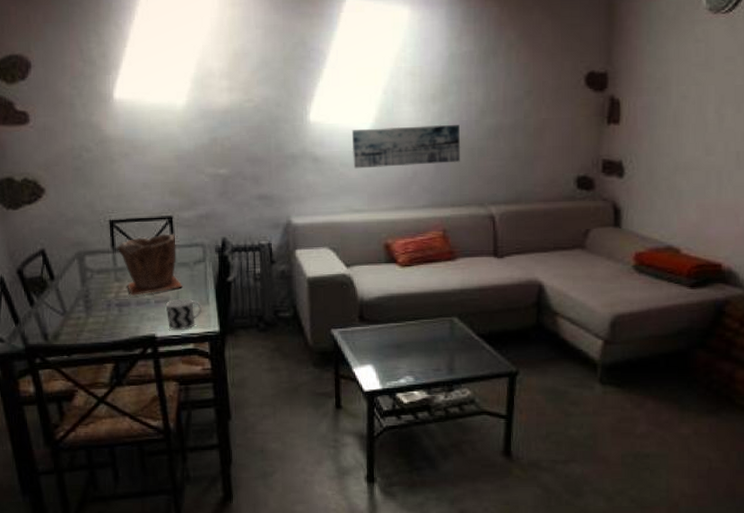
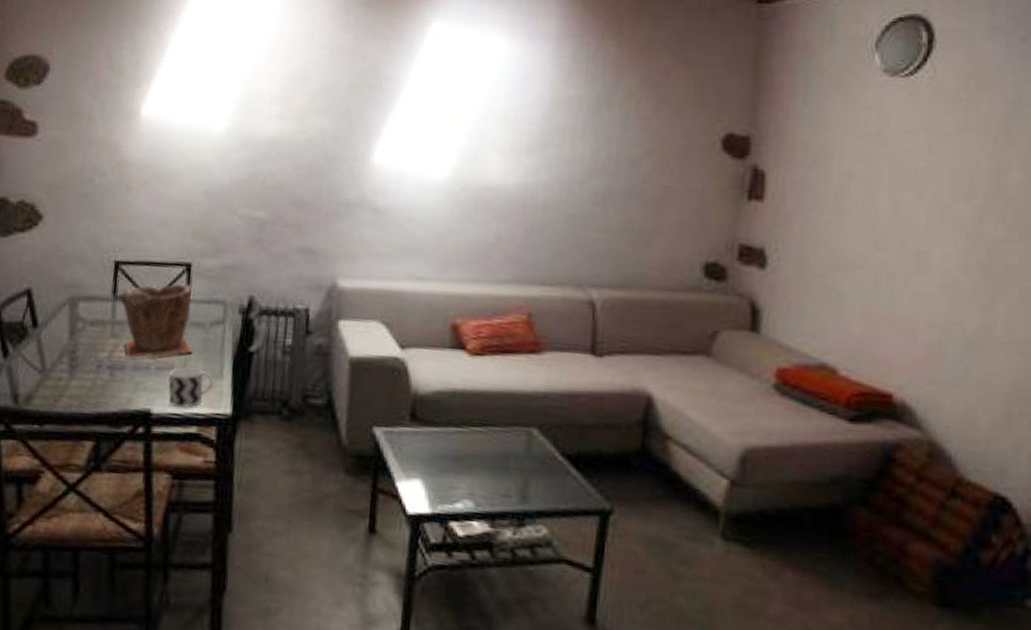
wall art: present [351,124,461,169] -> none [421,178,559,231]

